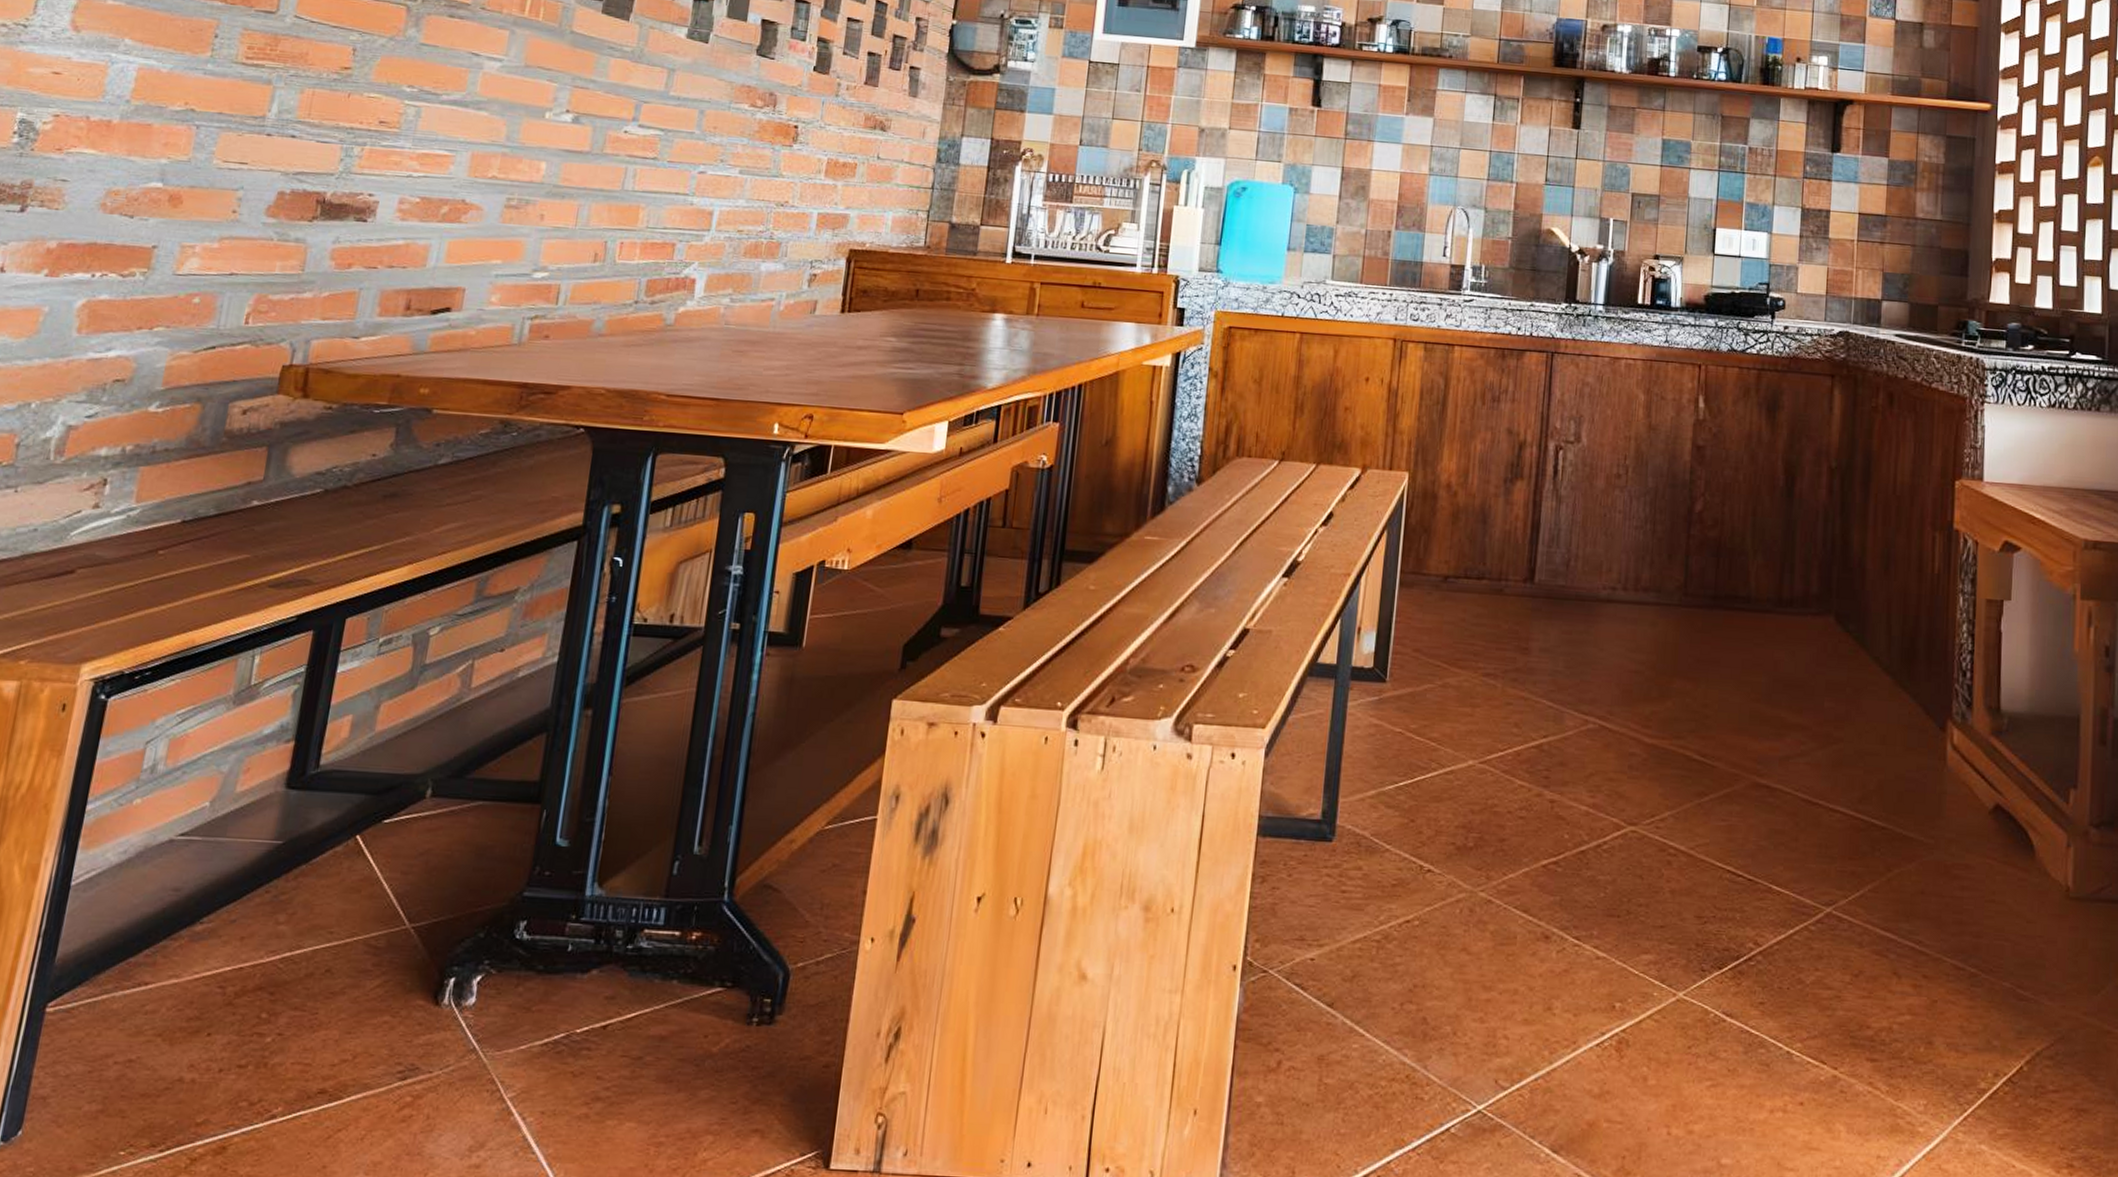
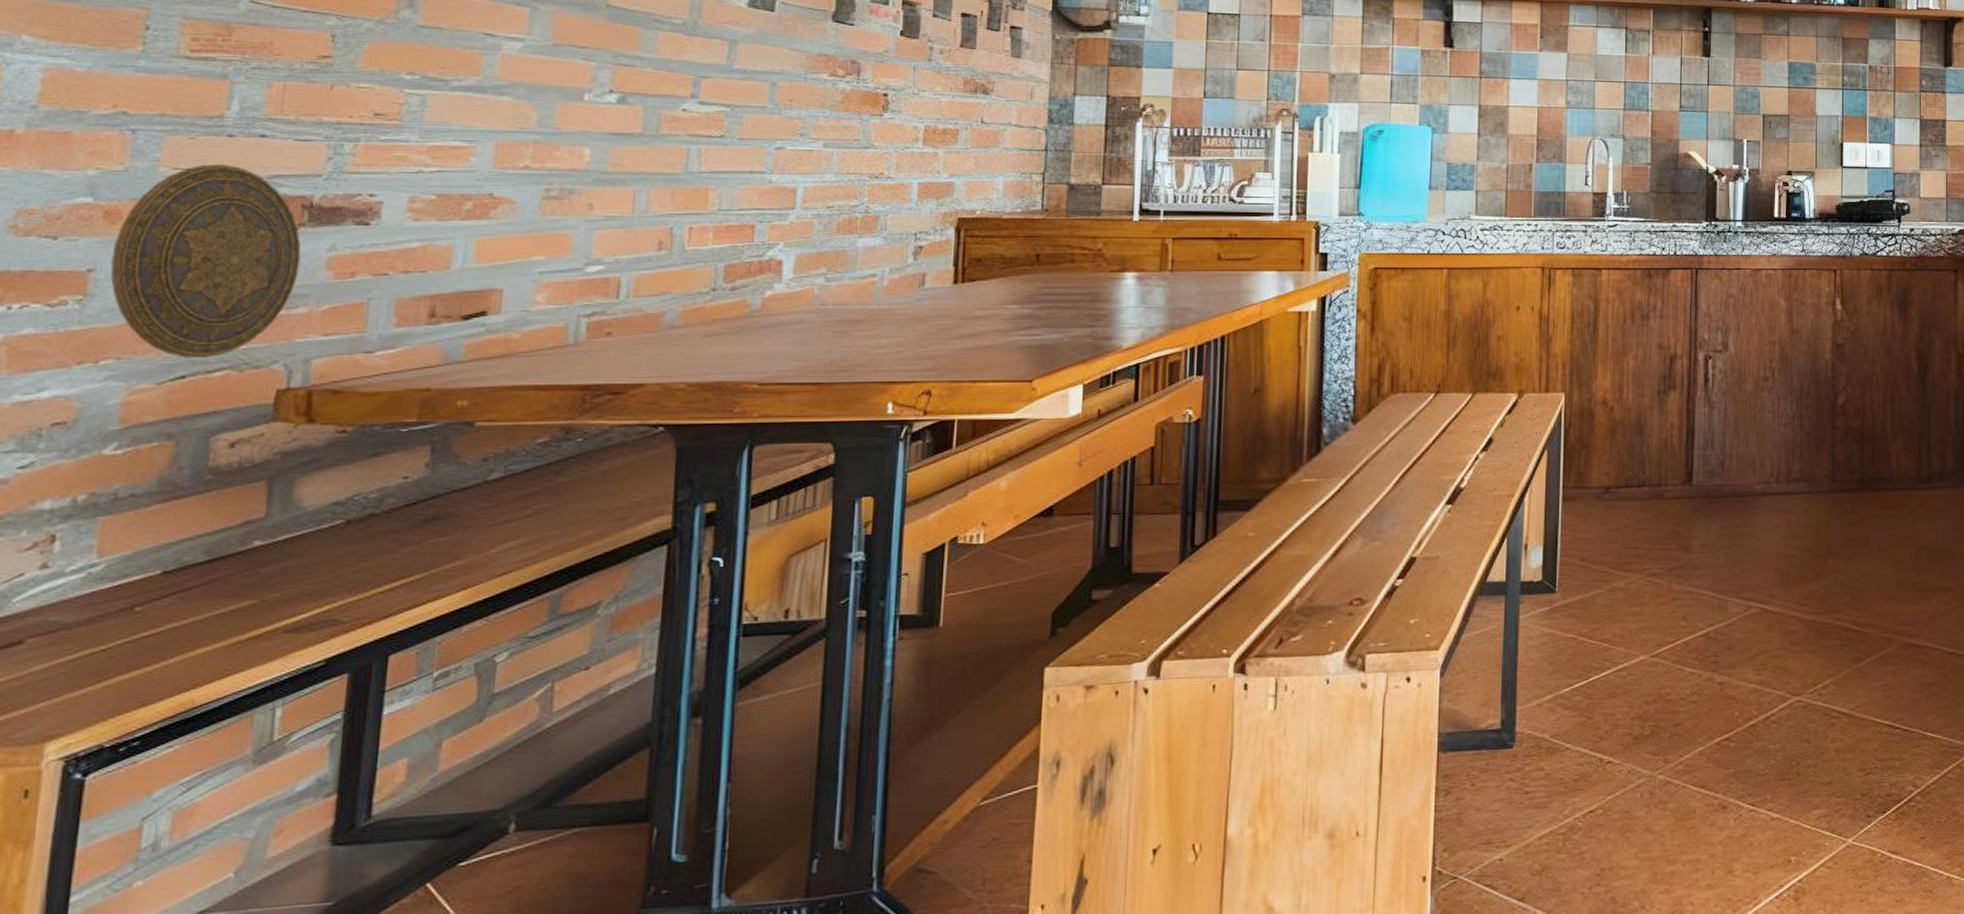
decorative plate: none [168,159,313,332] -> present [110,164,302,358]

